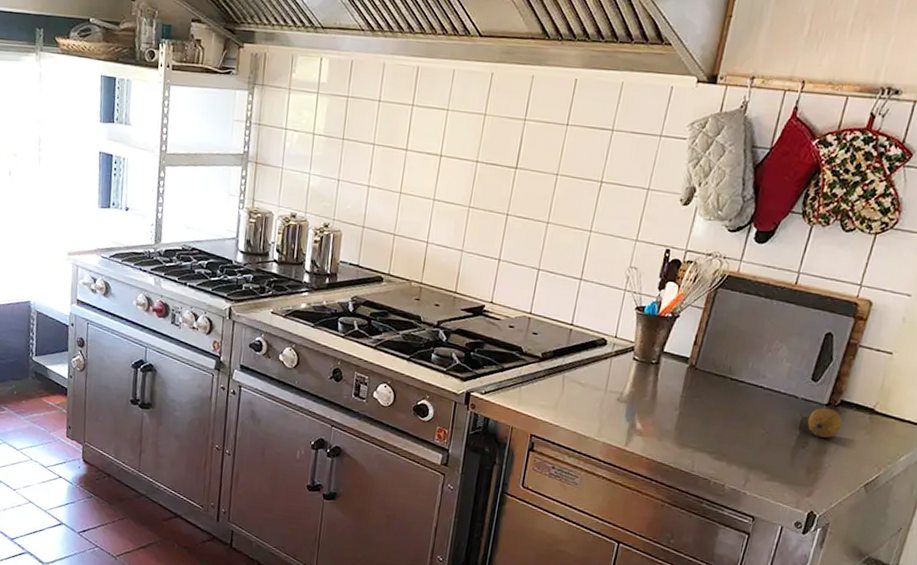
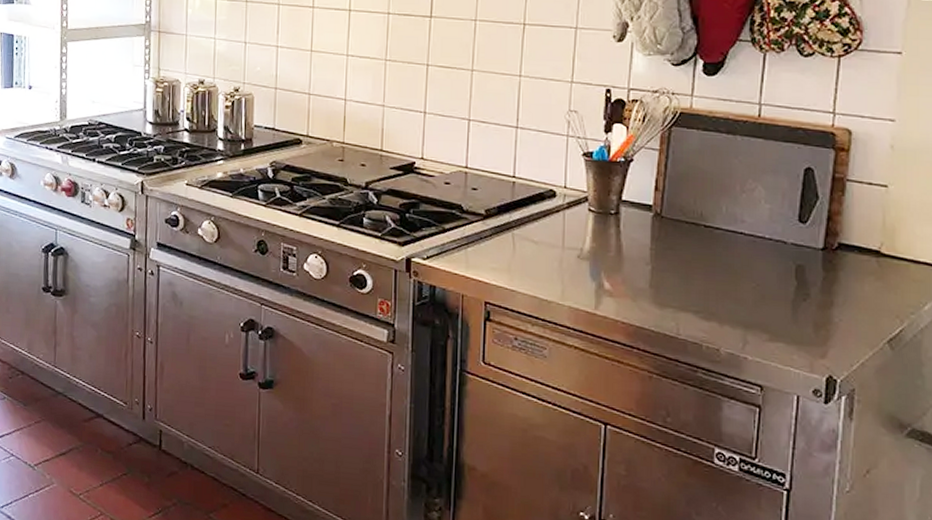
fruit: present [807,407,843,438] -> none [803,252,845,288]

